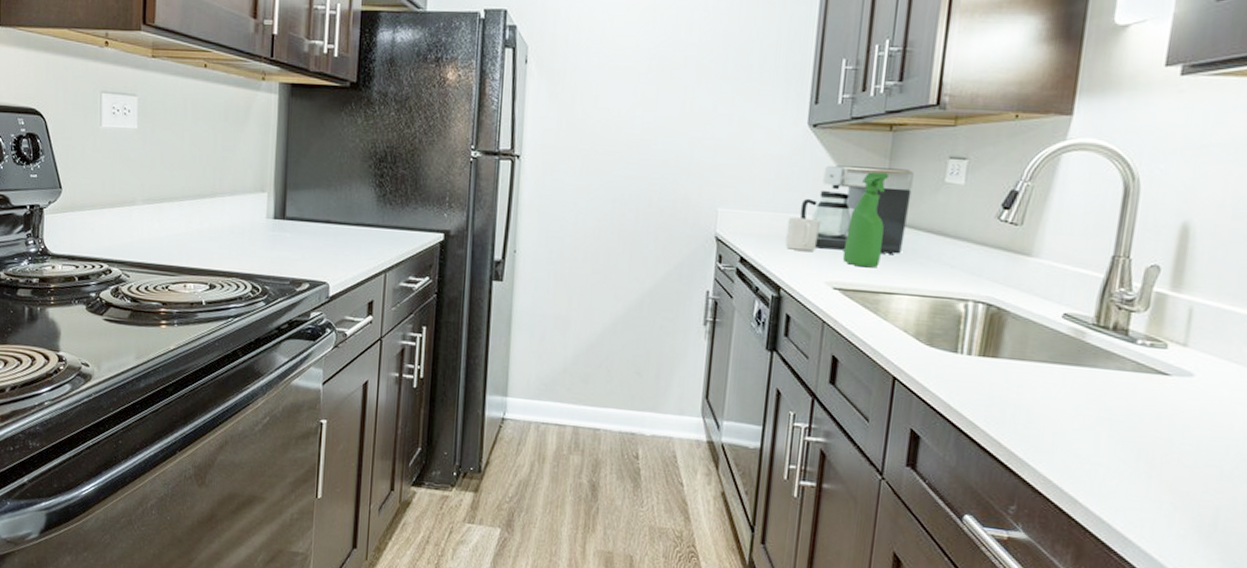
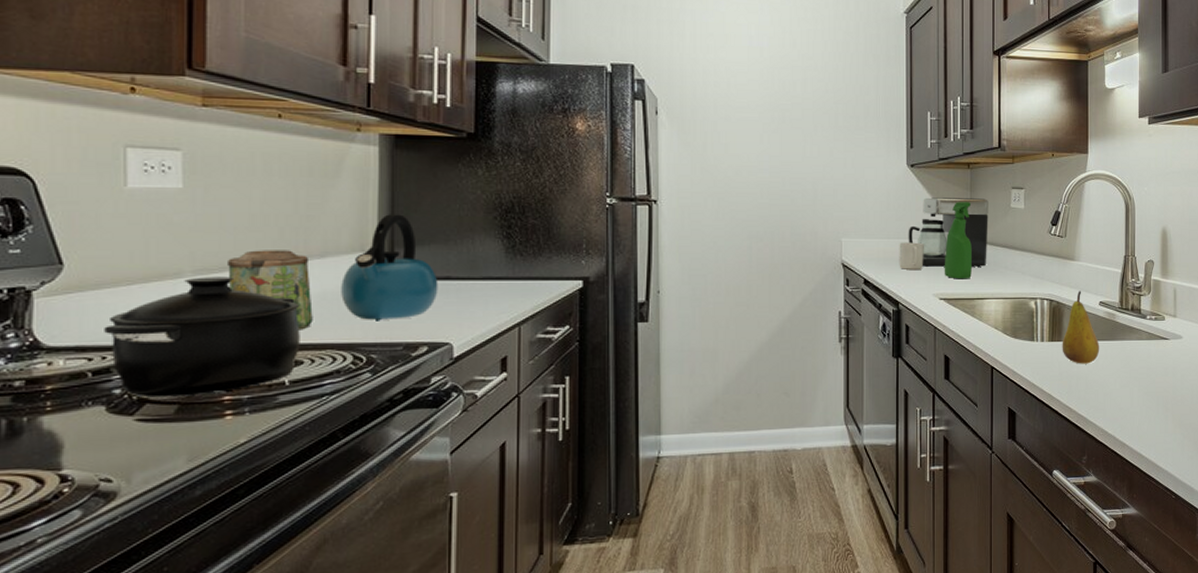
saucepan: none [86,205,215,305] -> present [104,277,300,397]
canister: none [166,185,224,259] -> present [228,250,313,330]
kettle: none [245,158,320,257] -> present [341,214,438,320]
fruit: none [996,296,1056,392] -> present [1062,291,1100,364]

